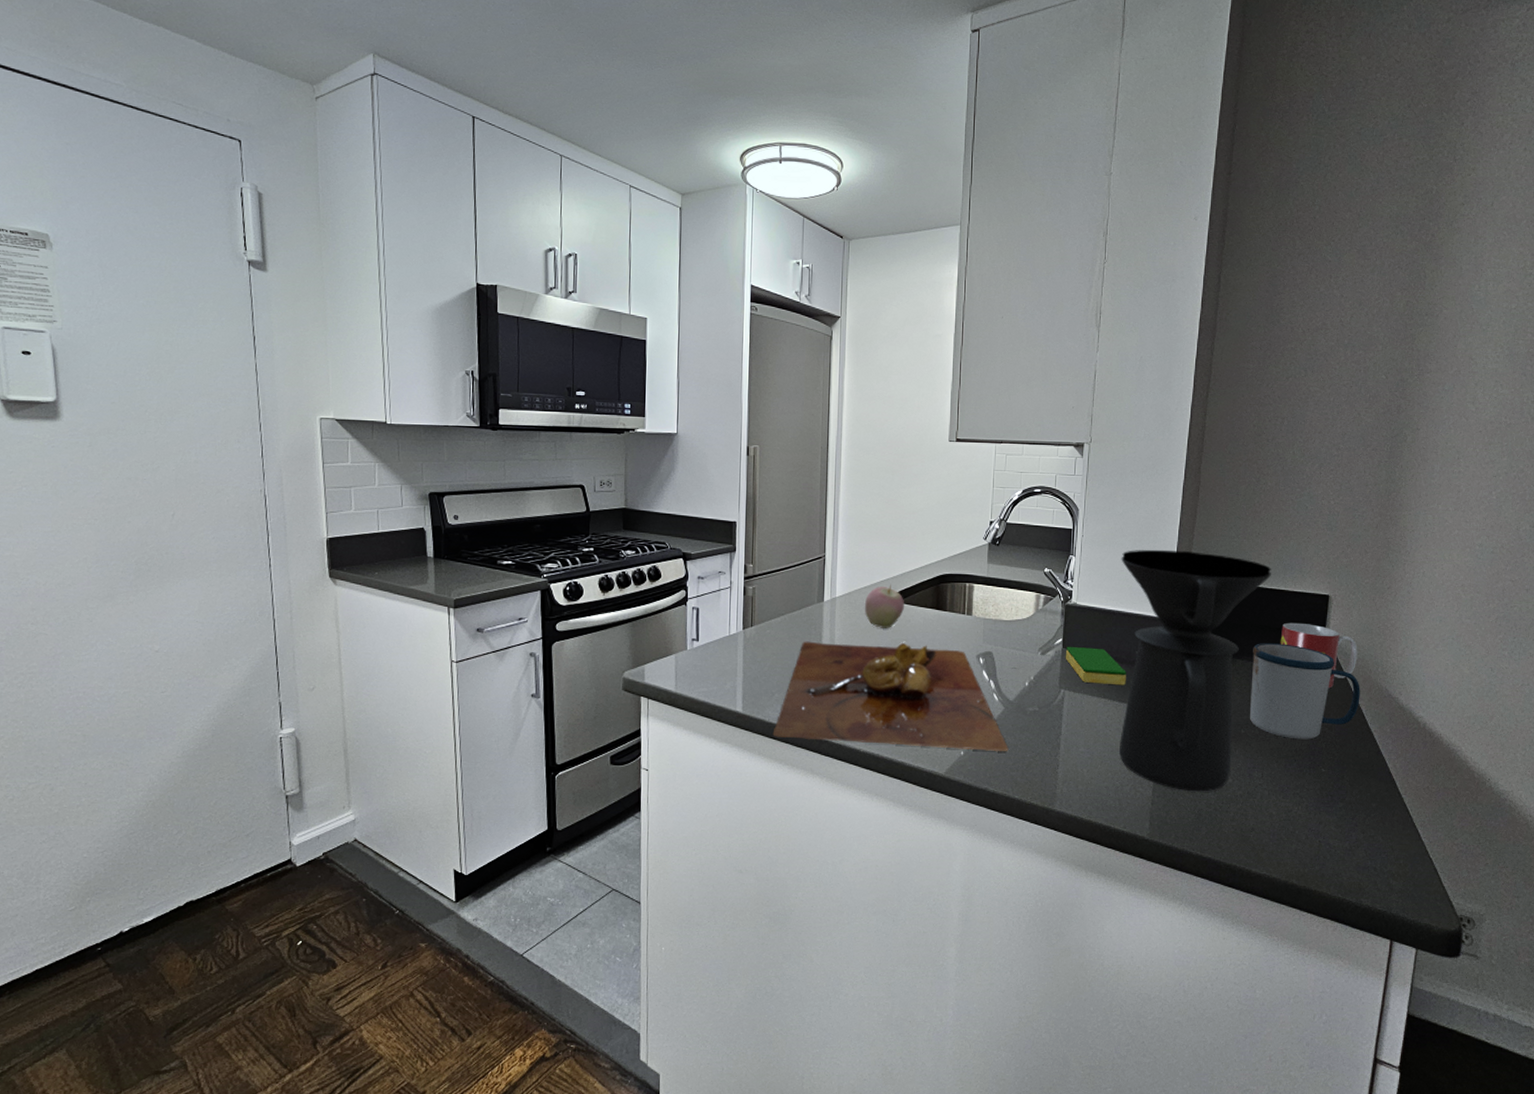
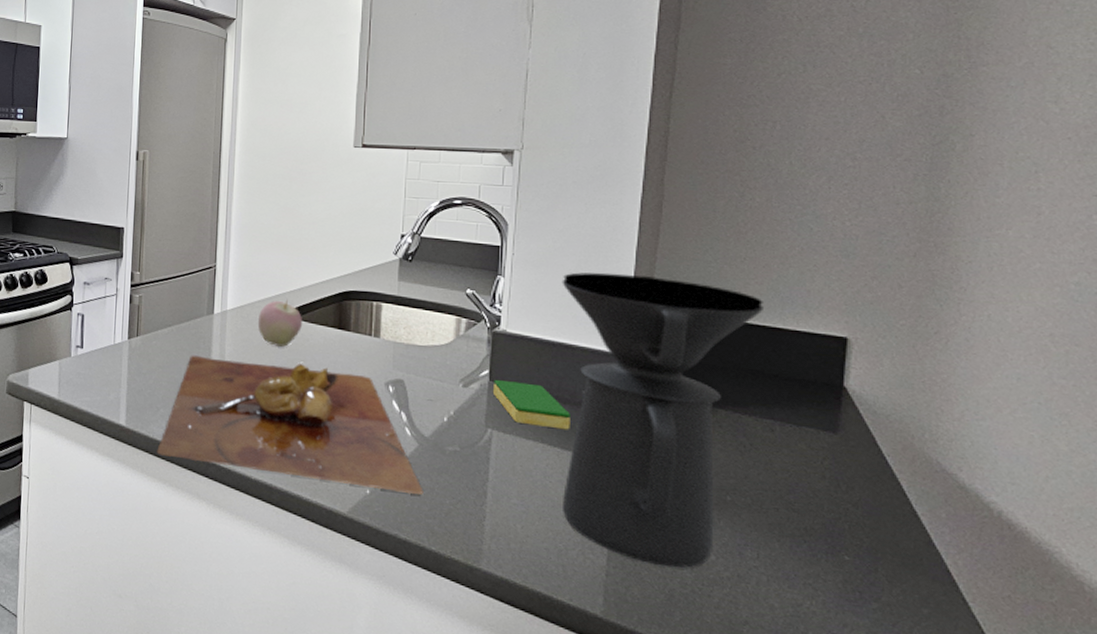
mug: present [1249,643,1360,740] -> none [737,391,899,517]
mug: present [1280,622,1358,688] -> none [778,368,893,454]

